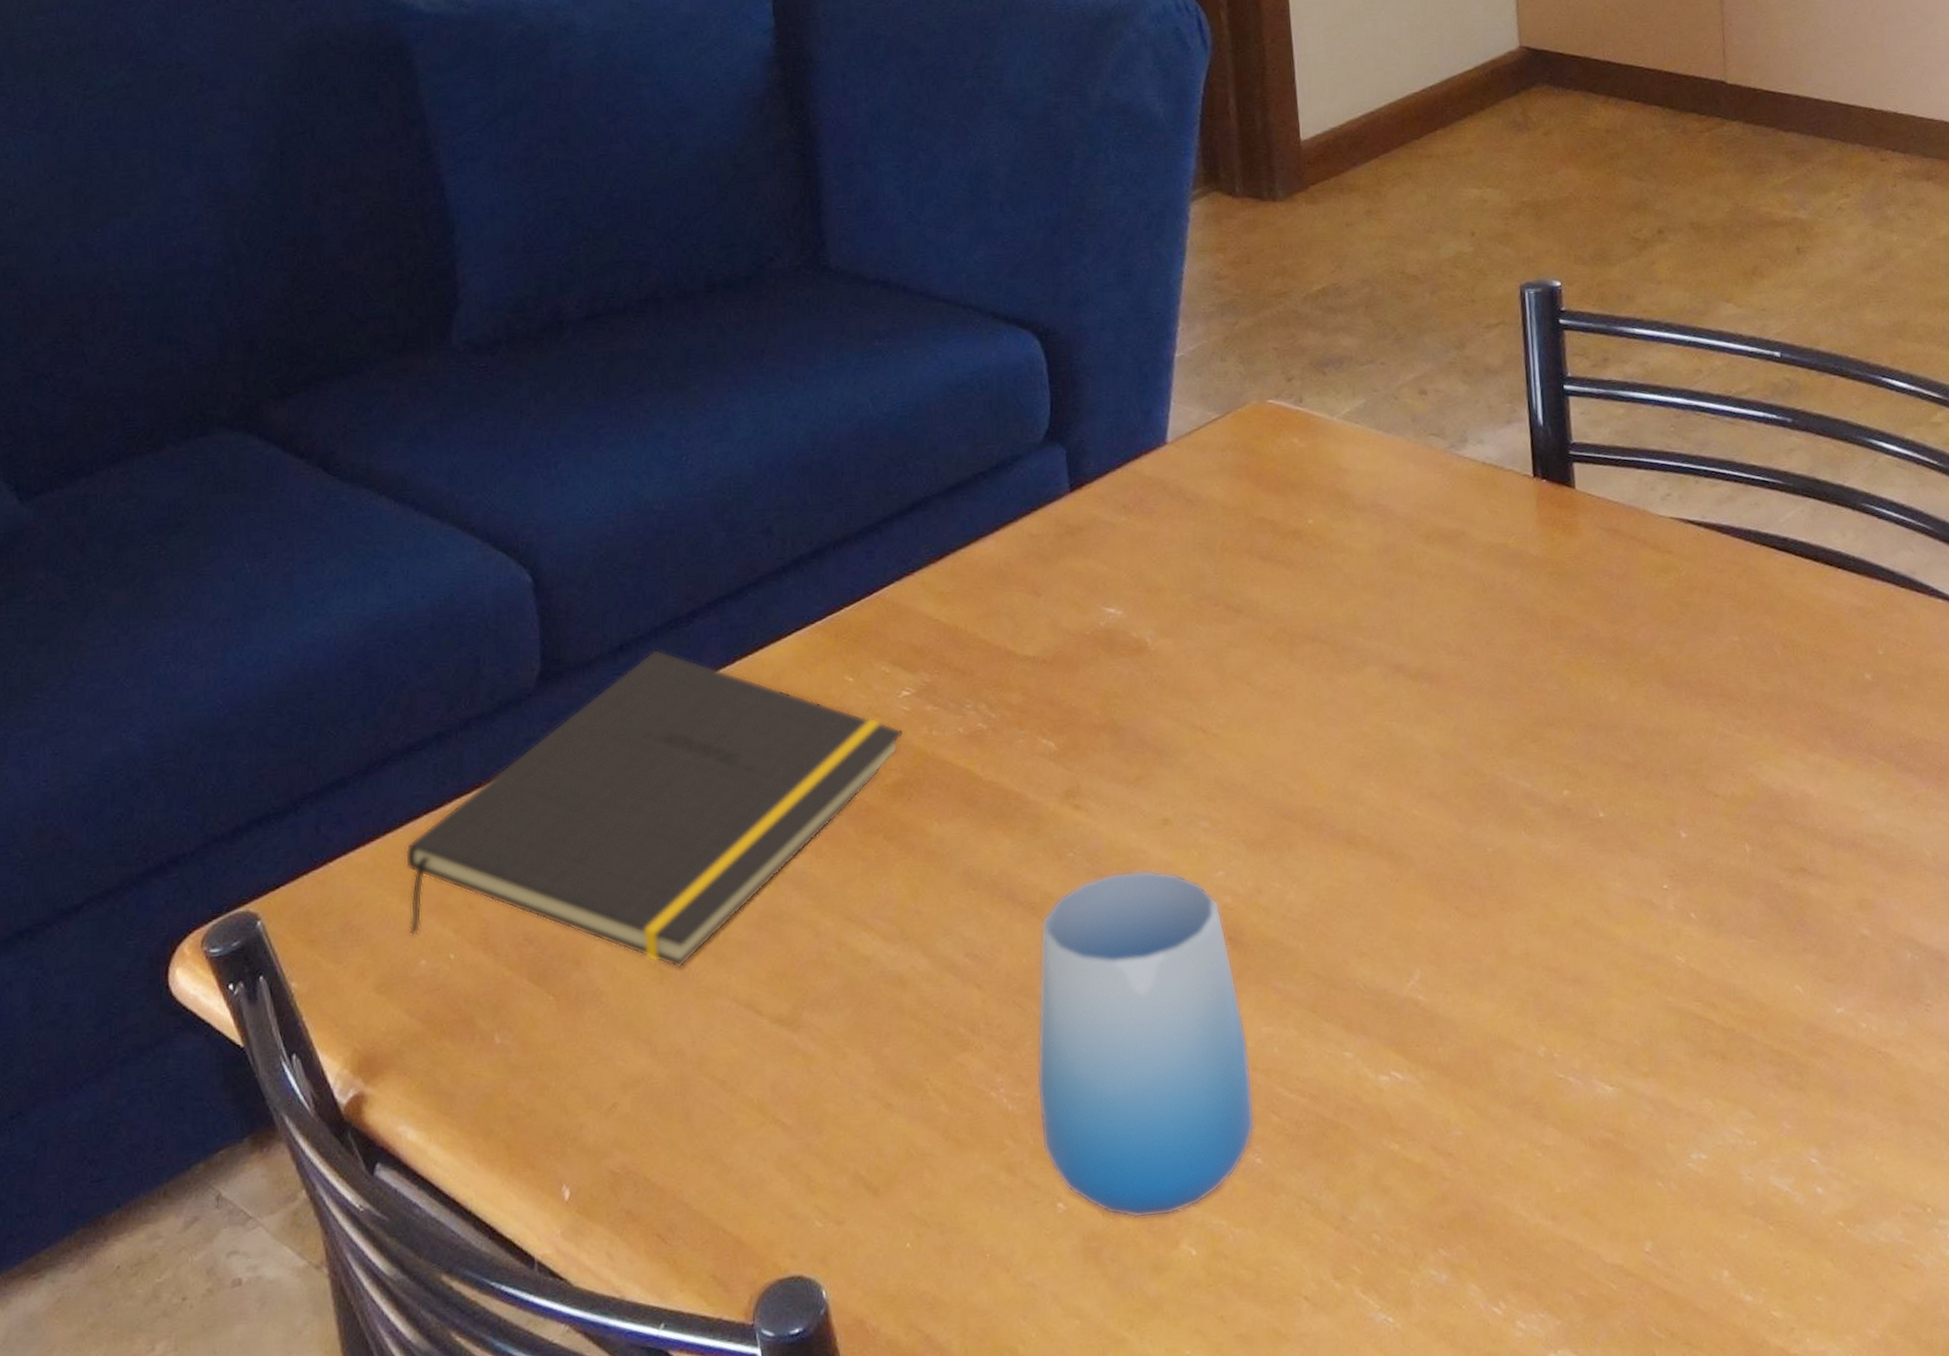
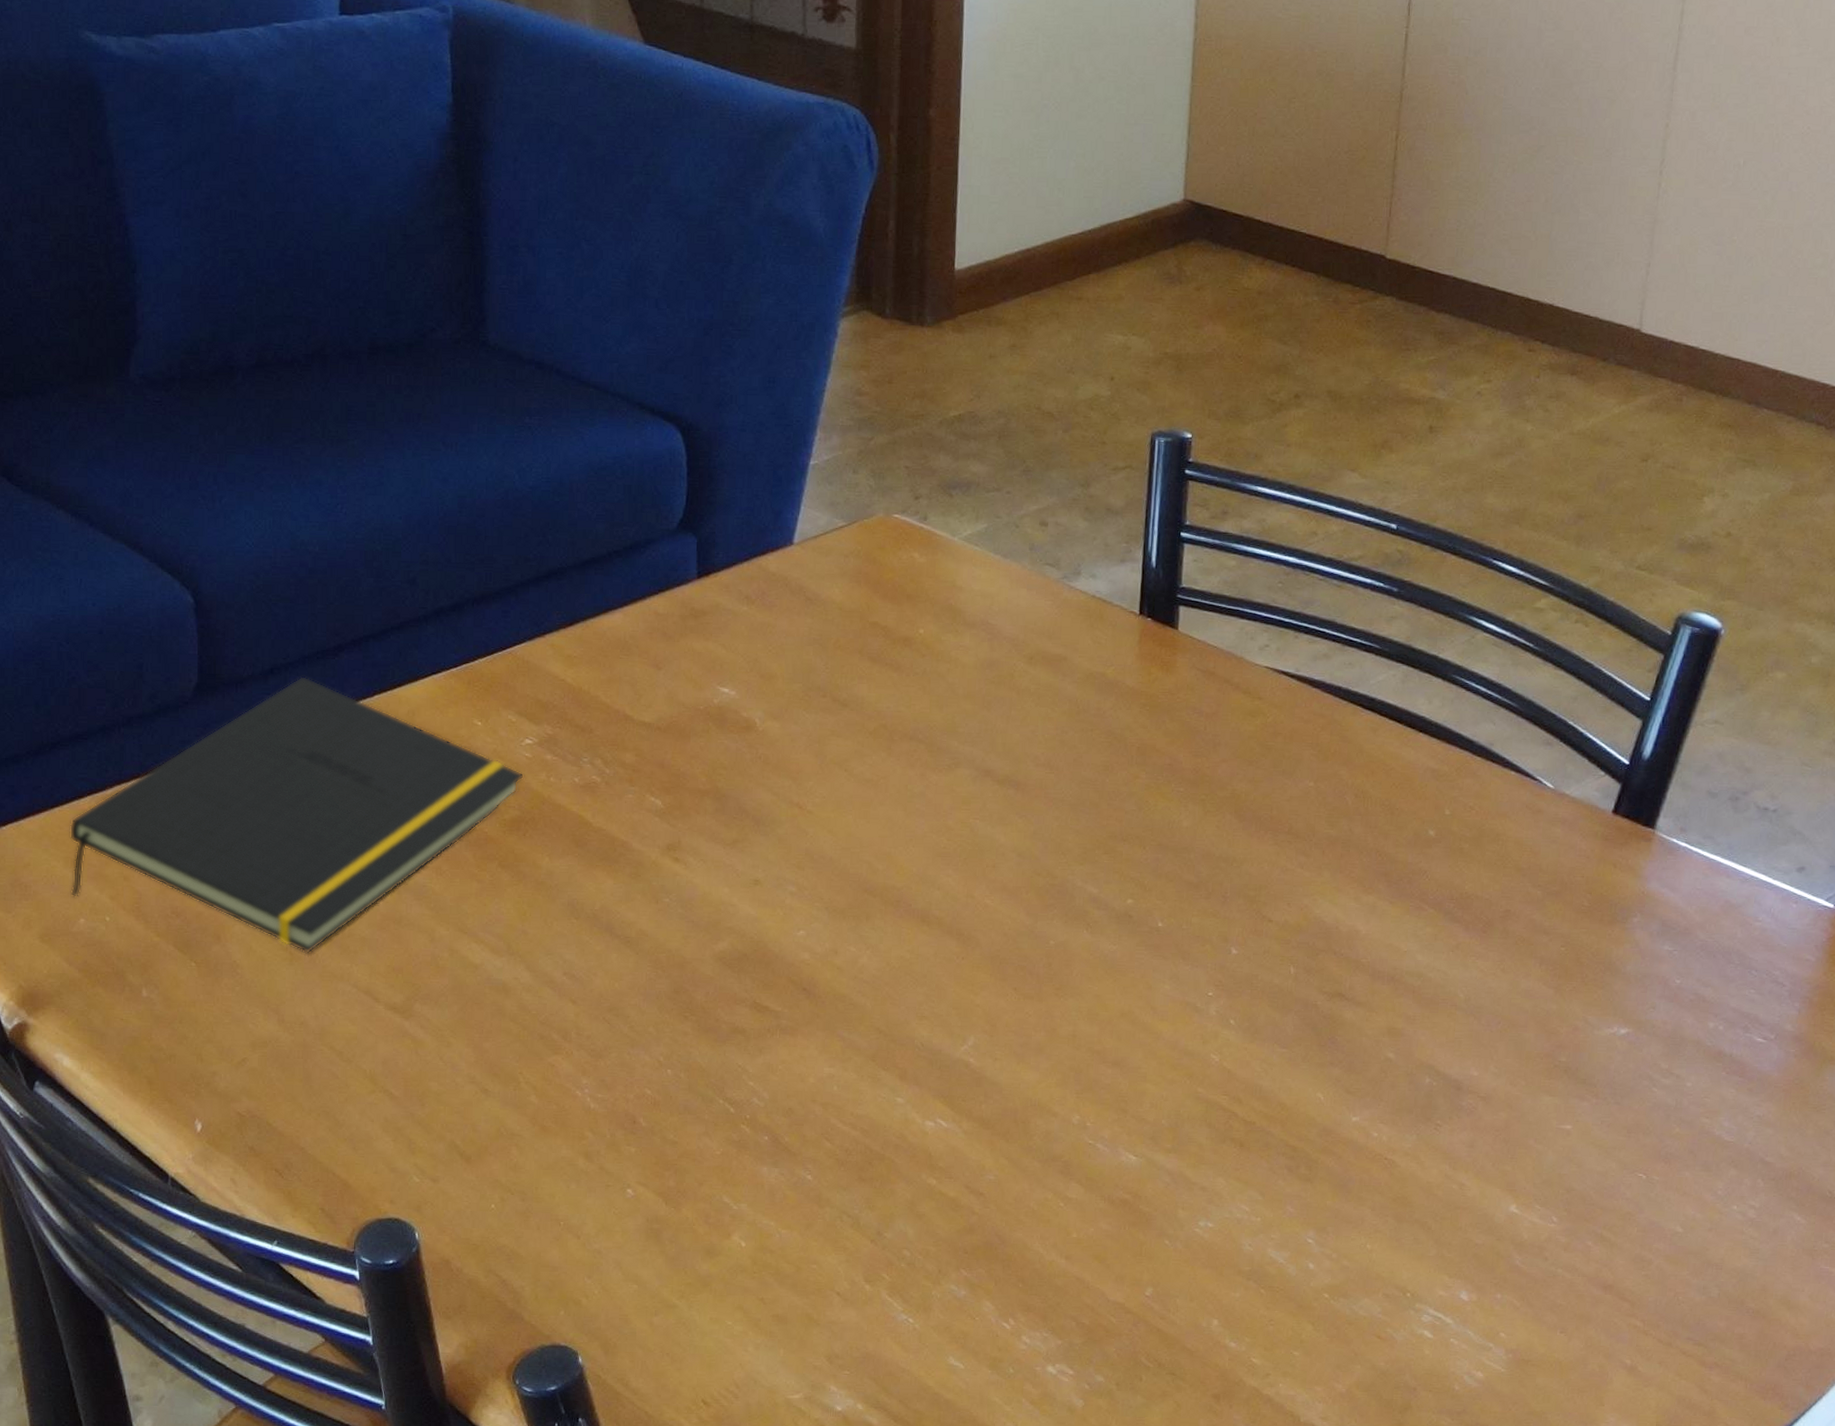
cup: present [1036,869,1256,1219] -> none [617,920,811,1212]

